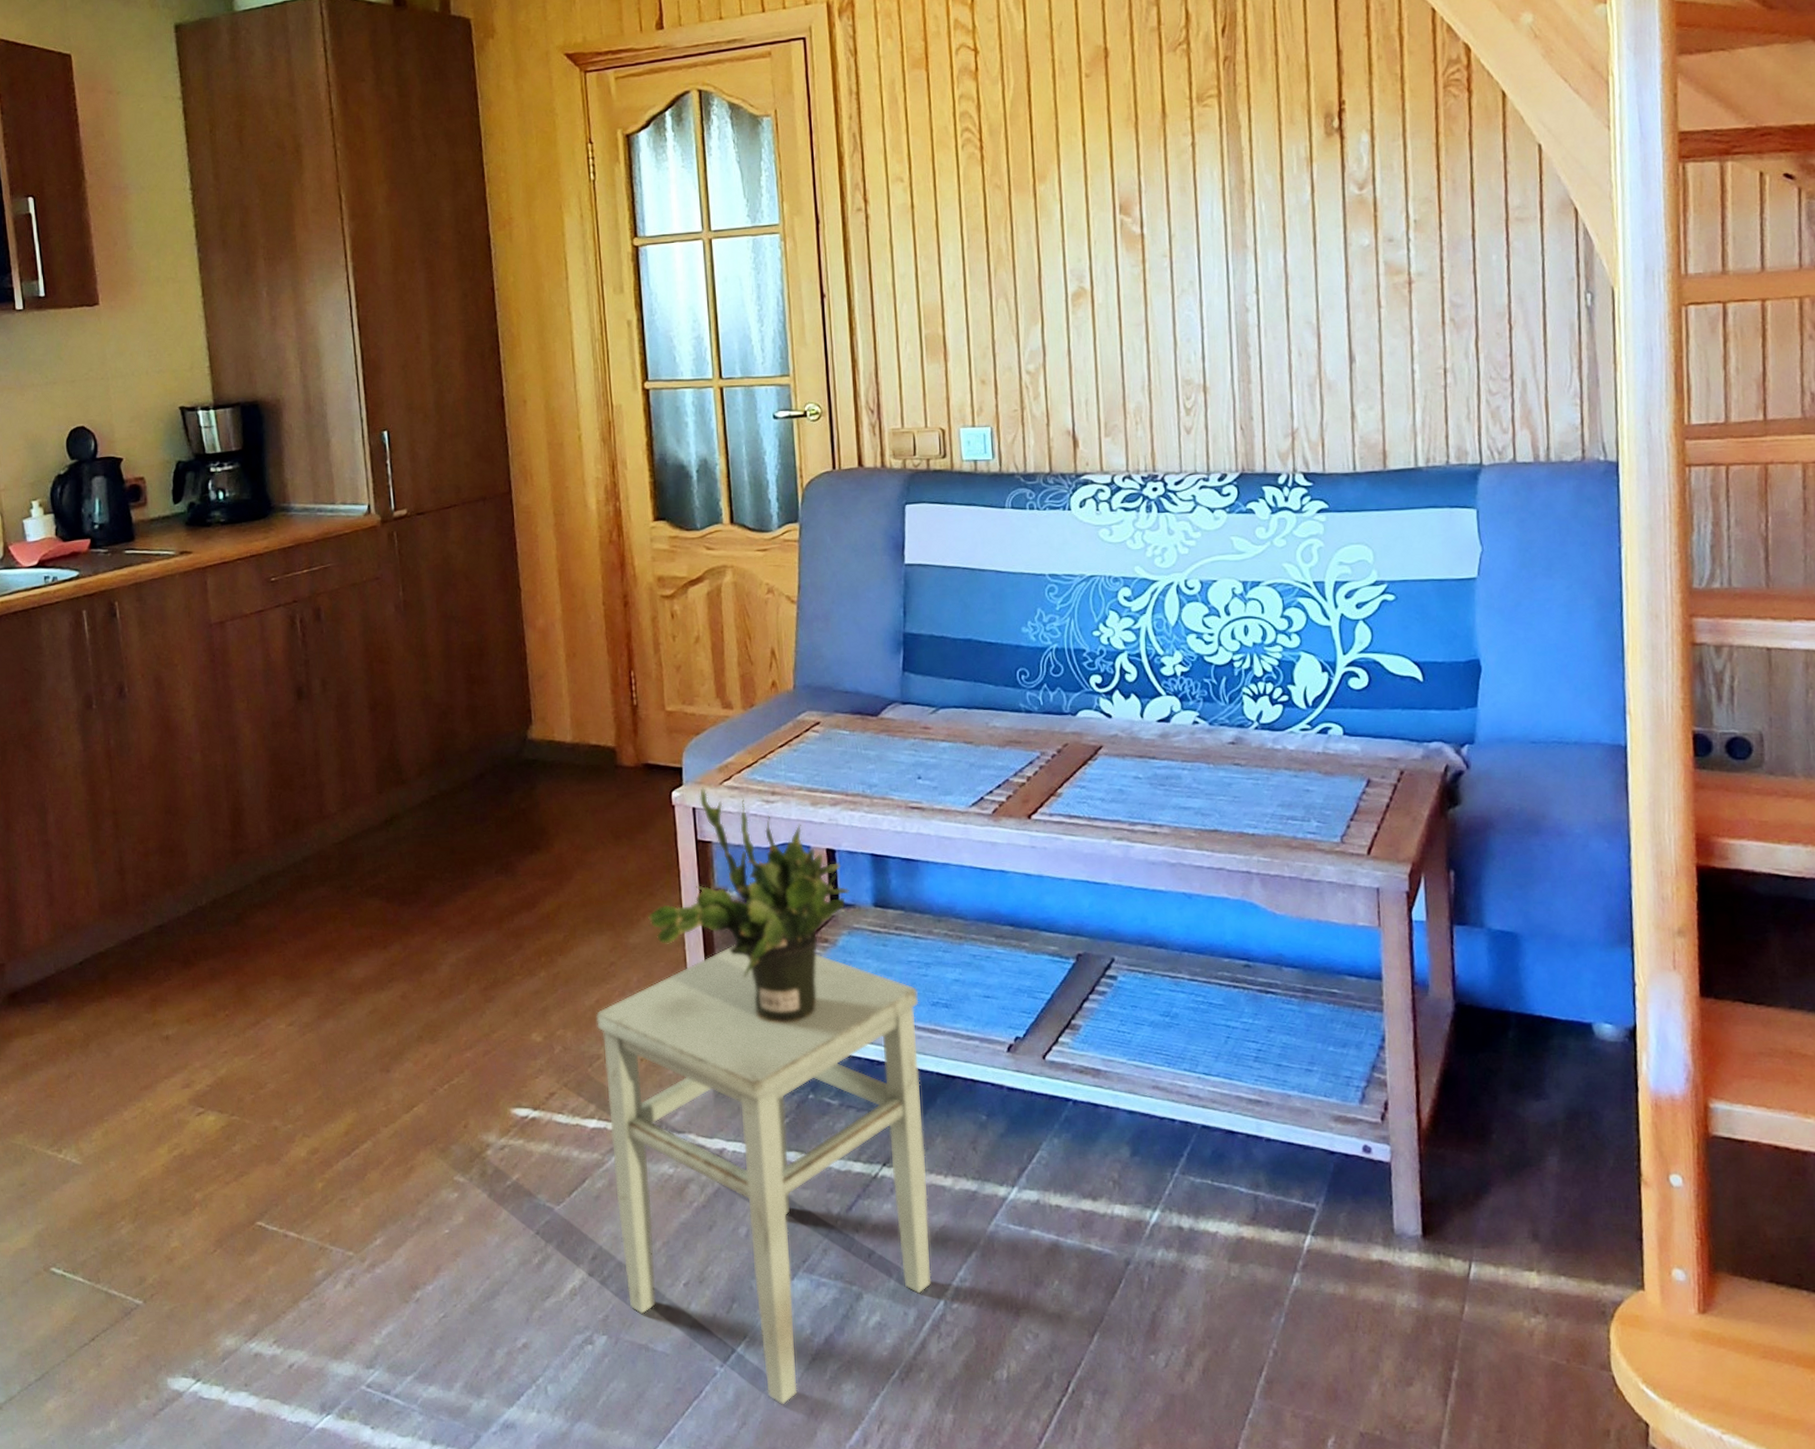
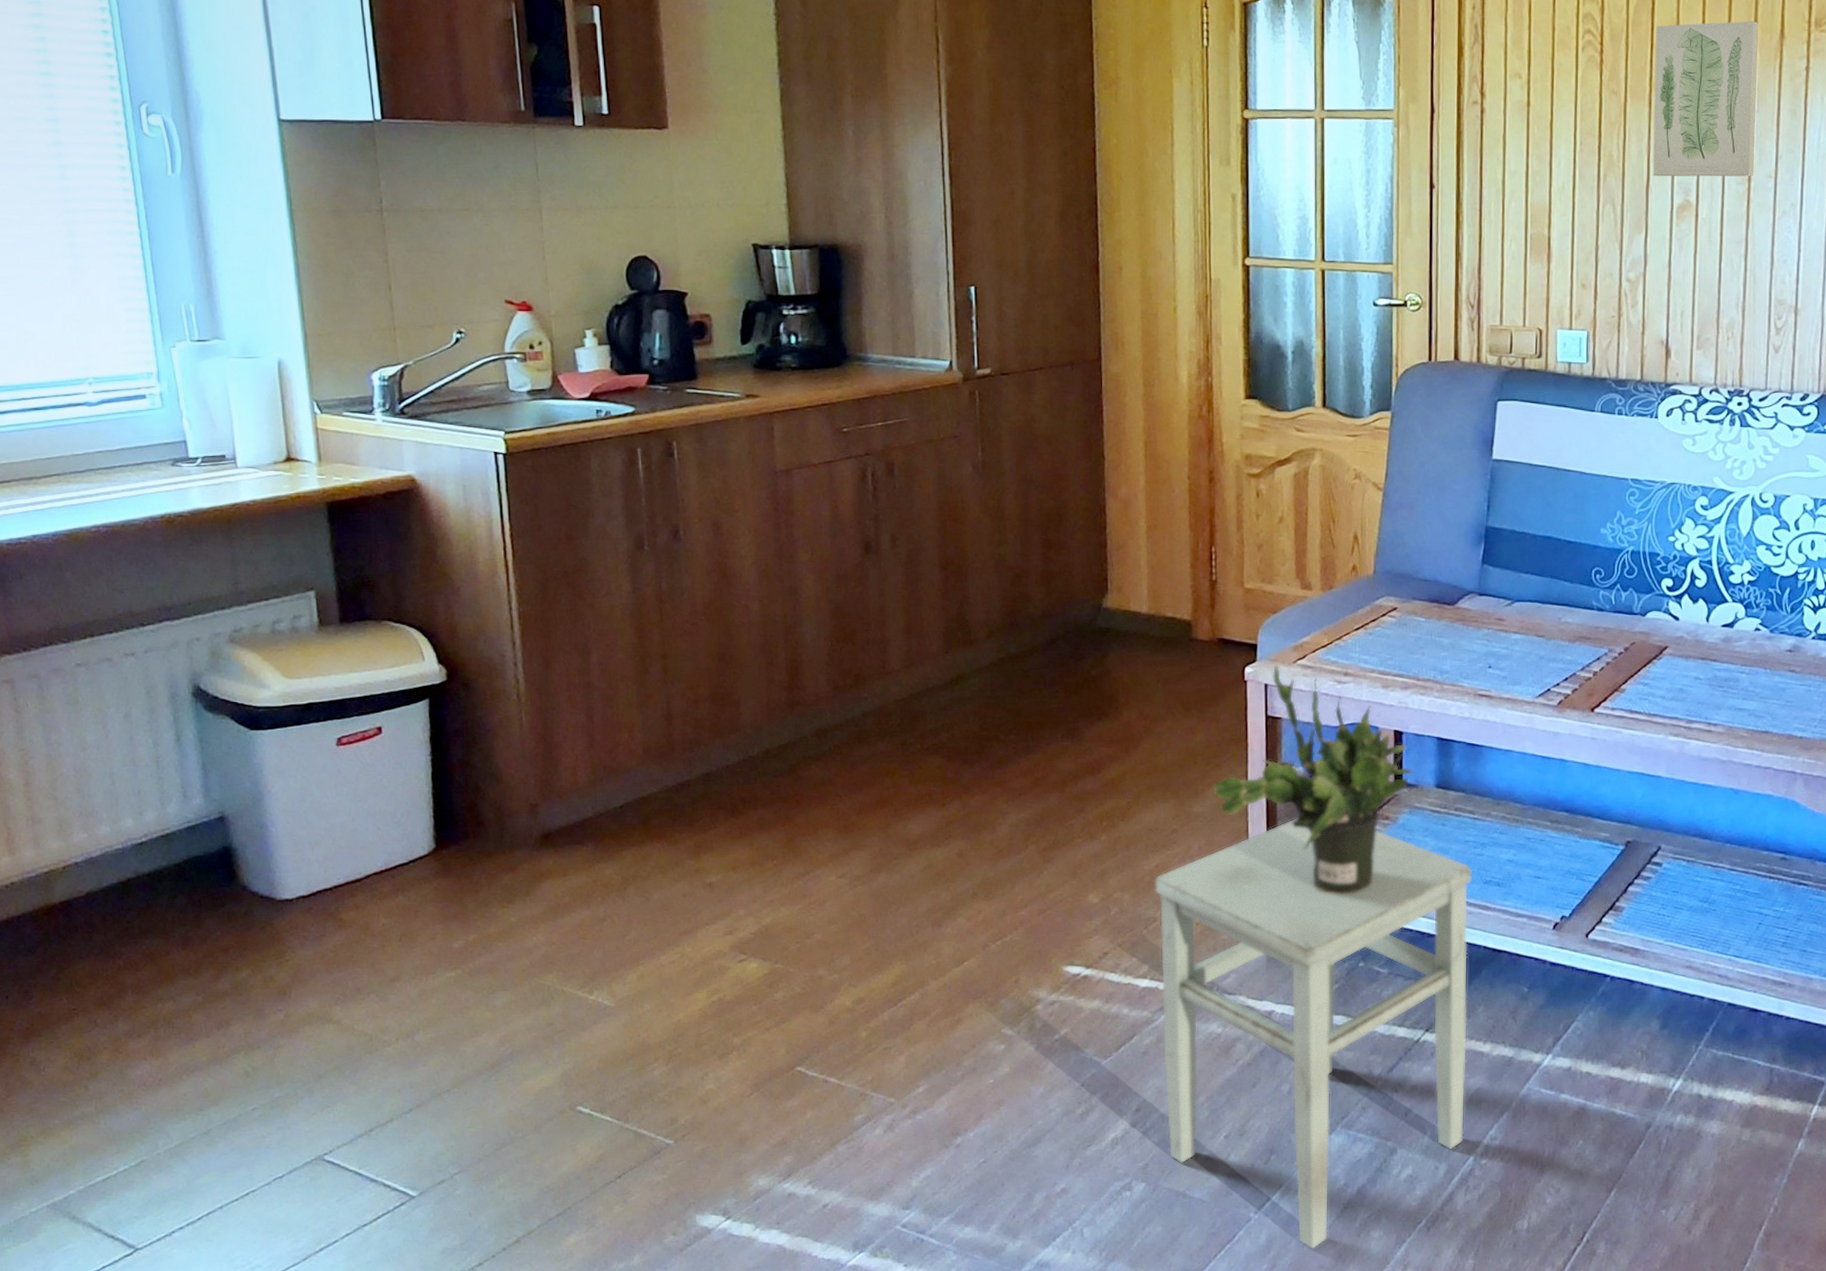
wall art: none [1034,102,1148,267] -> present [1653,20,1758,177]

